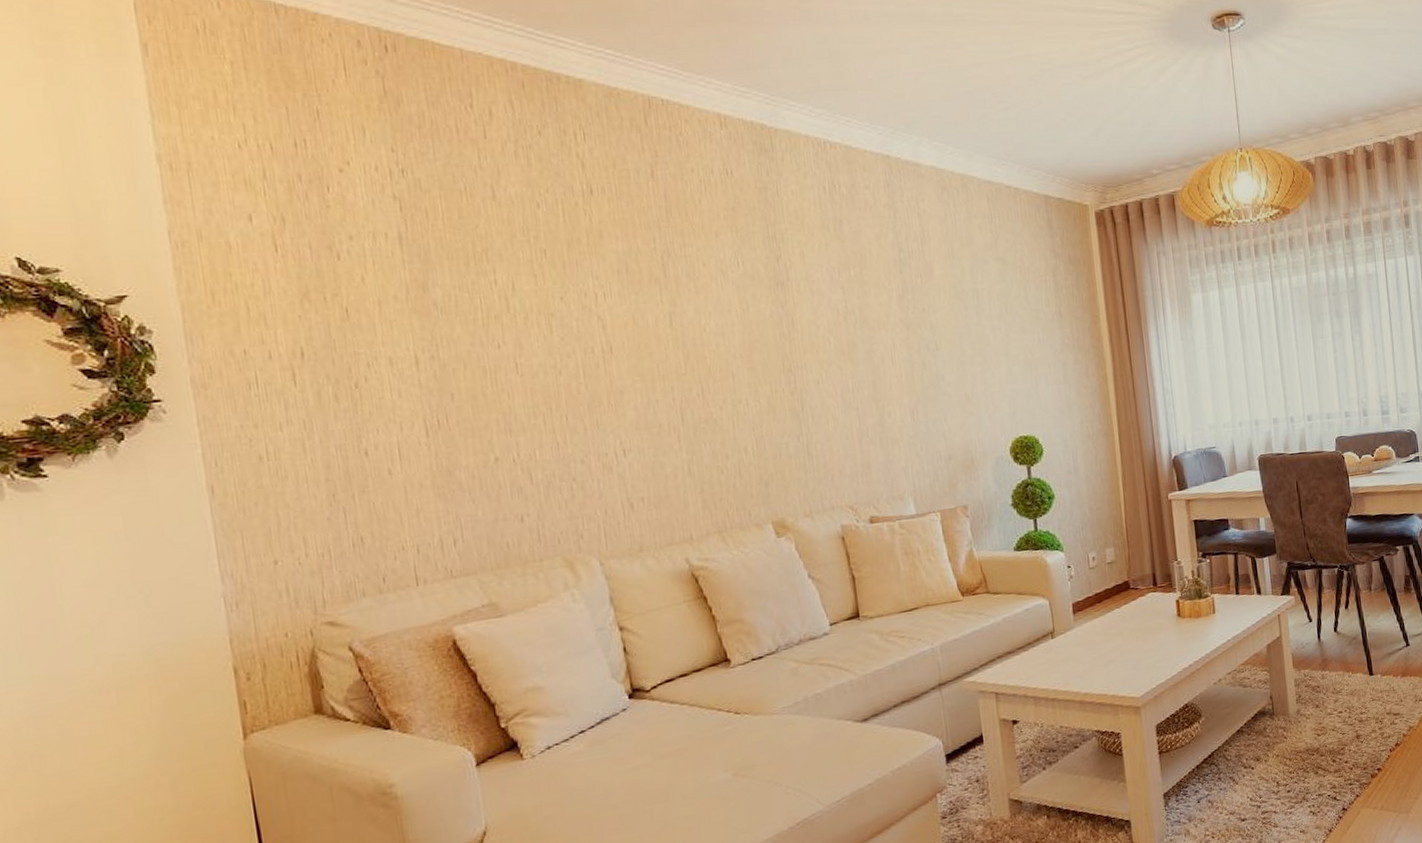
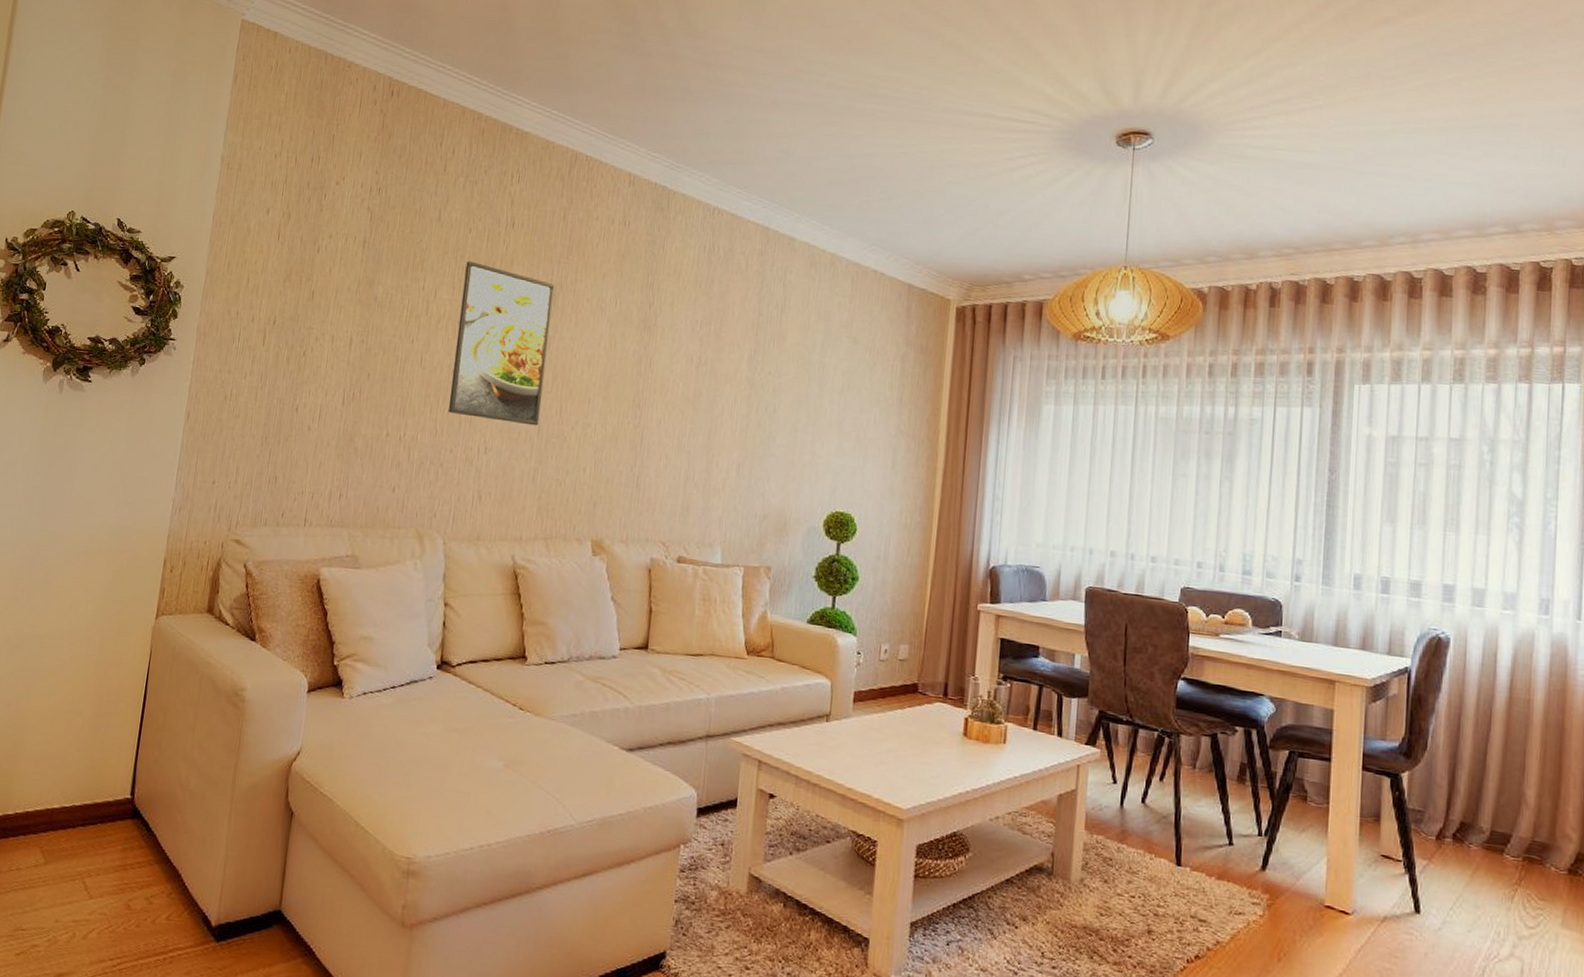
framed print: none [543,241,681,420] -> present [447,260,555,426]

